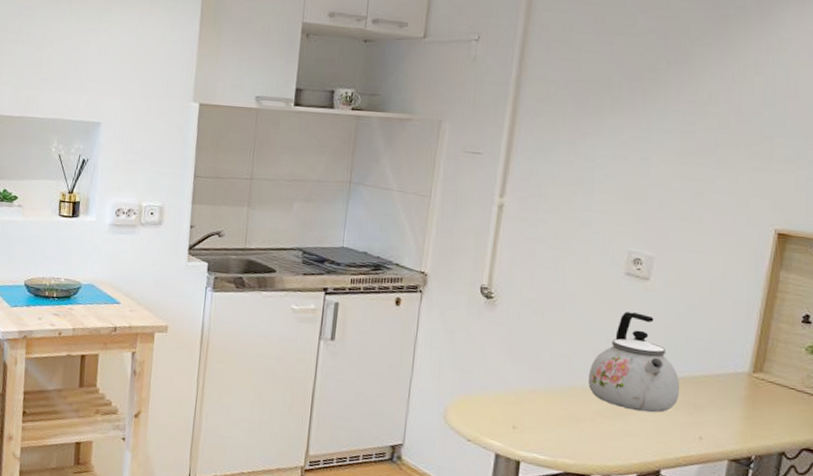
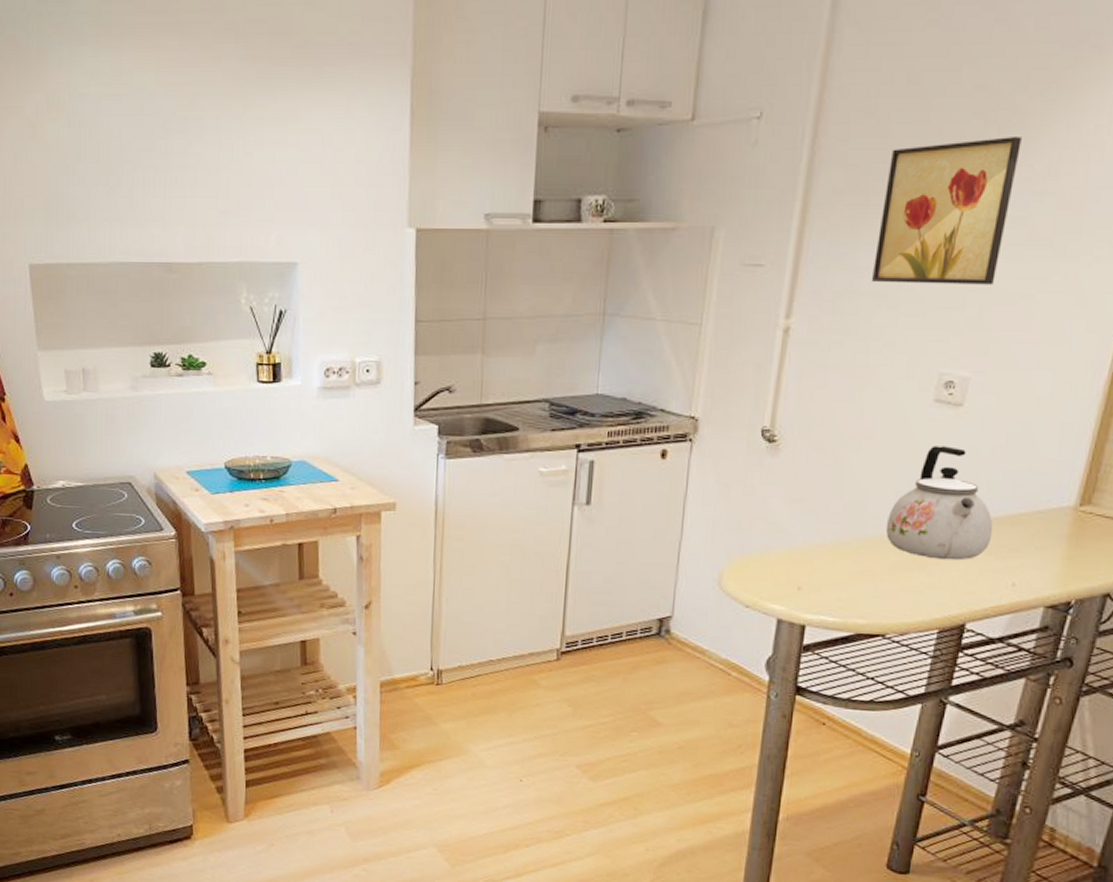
wall art: none [569,69,686,183] -> present [871,137,1022,285]

